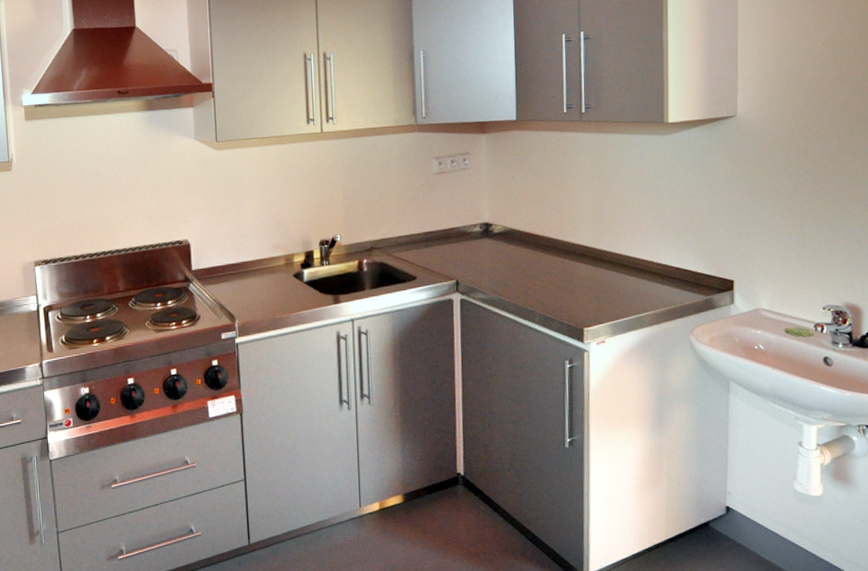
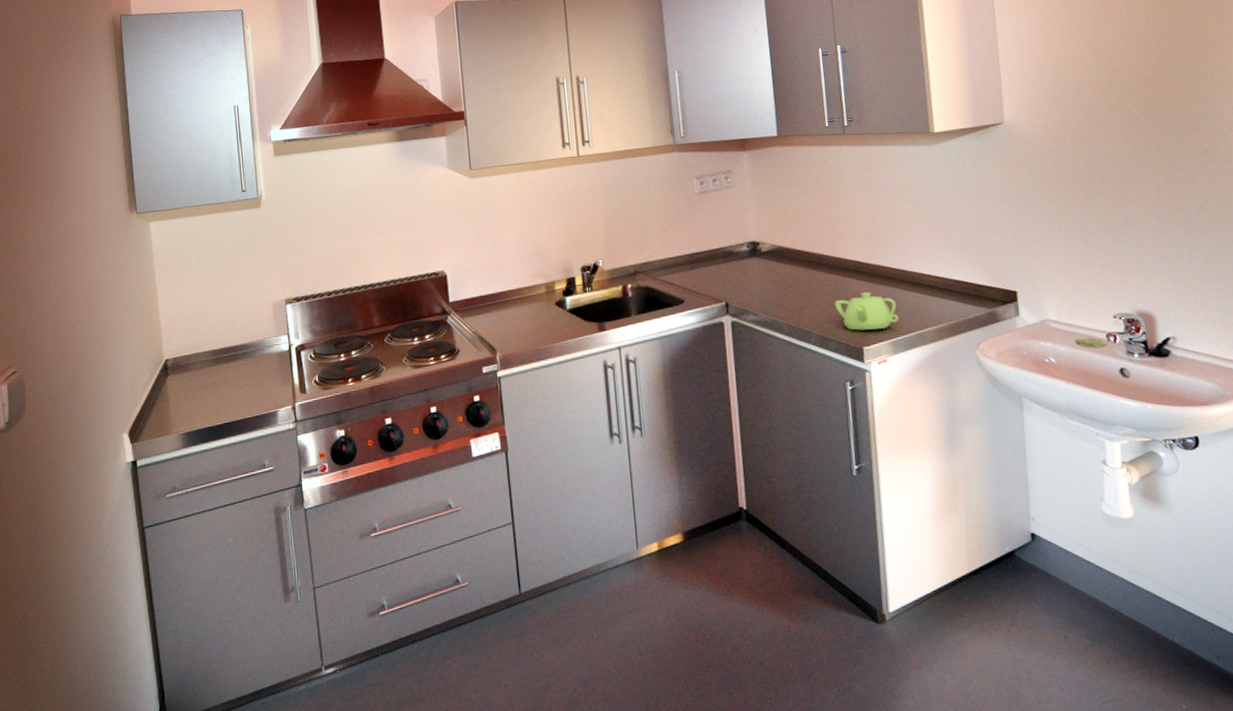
teapot: none [560,275,619,312] -> present [834,291,898,331]

